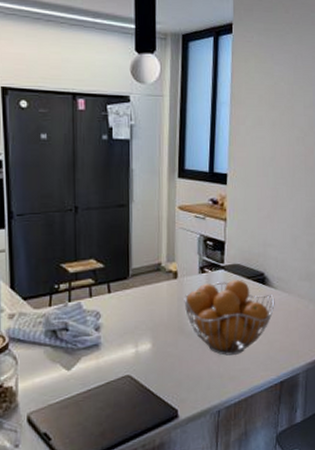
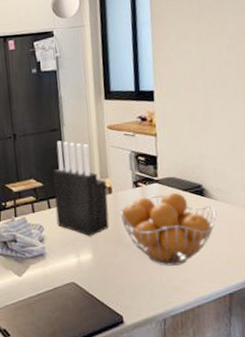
knife block: none [116,218,173,325] -> present [53,141,110,237]

